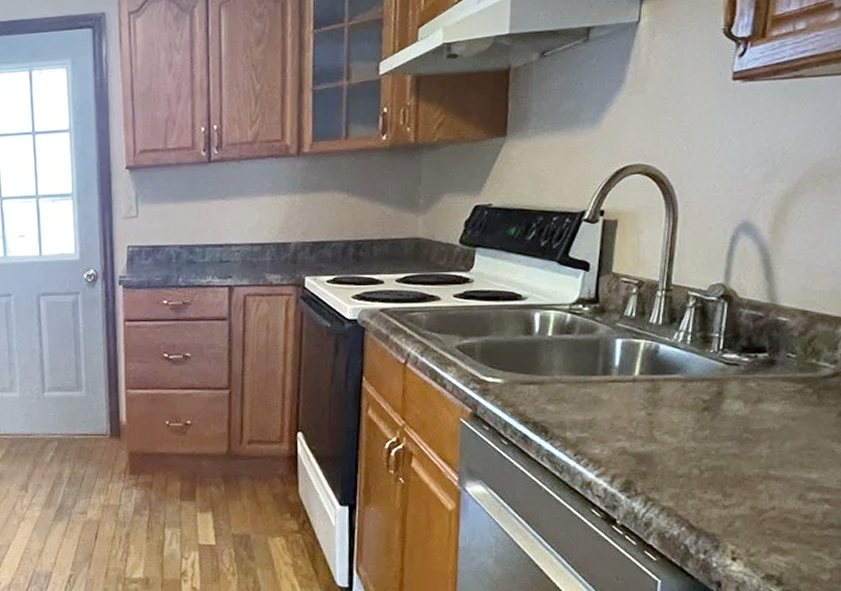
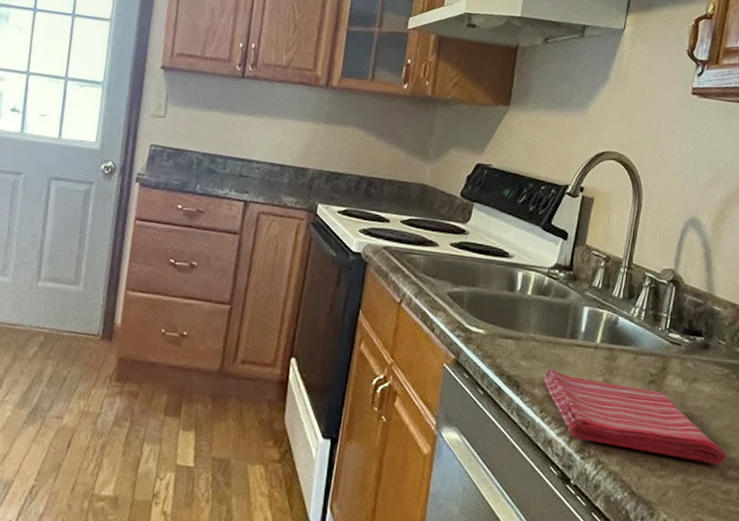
dish towel: none [575,409,805,488] -> present [543,368,726,465]

